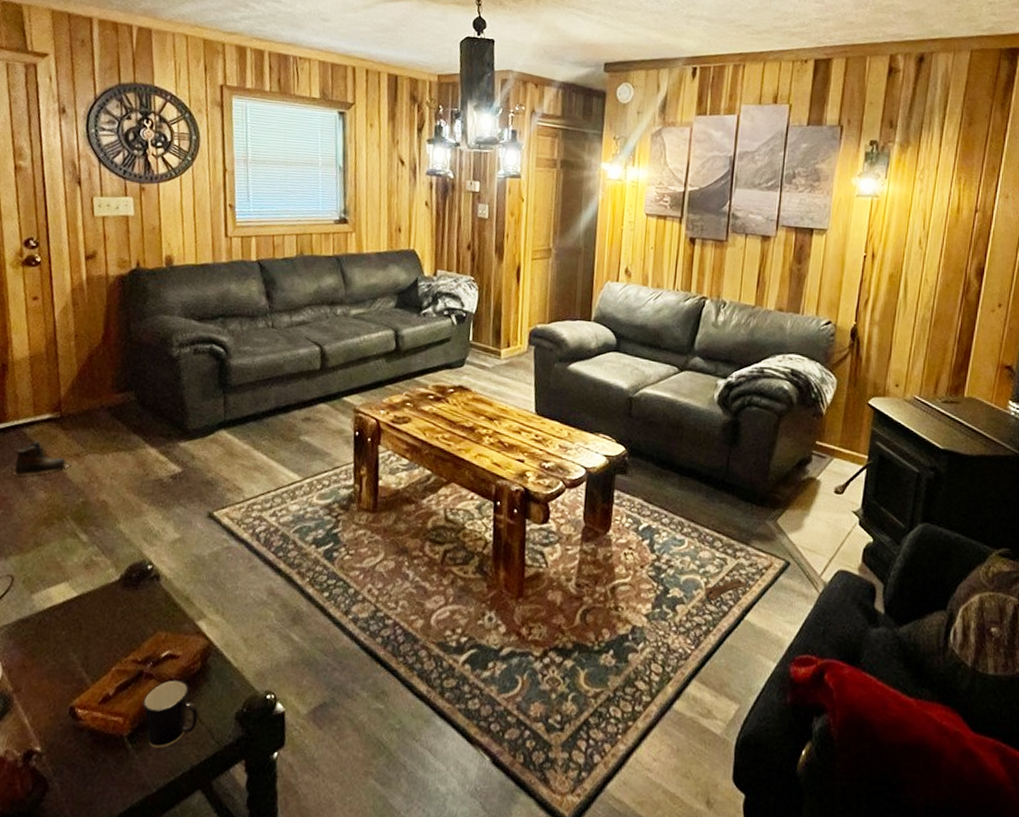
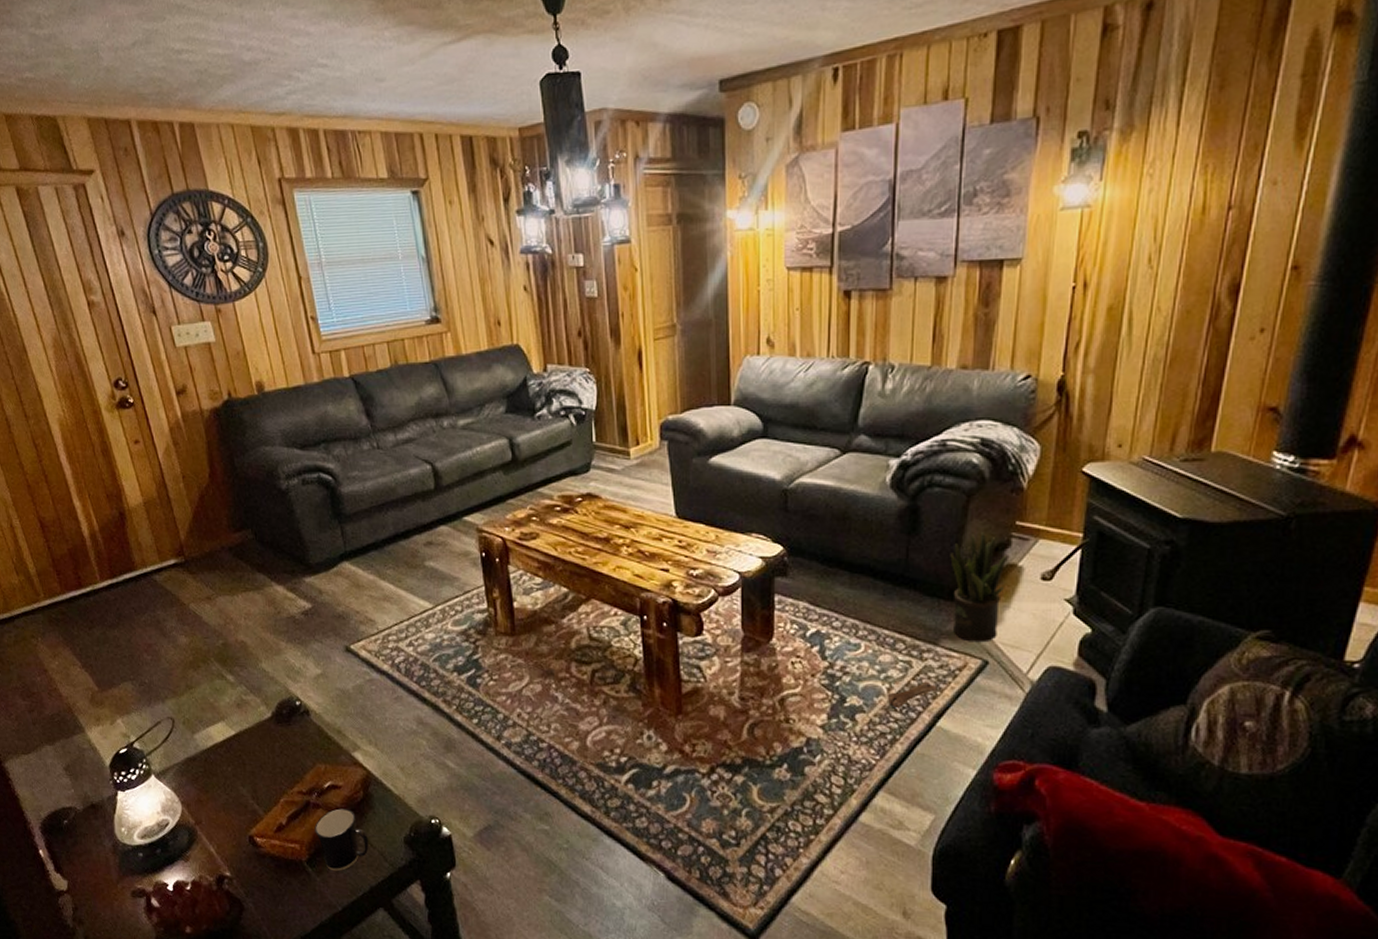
boot: present [13,440,71,477] -> none [149,586,205,623]
potted plant: none [762,448,808,546] -> present [950,532,1006,643]

